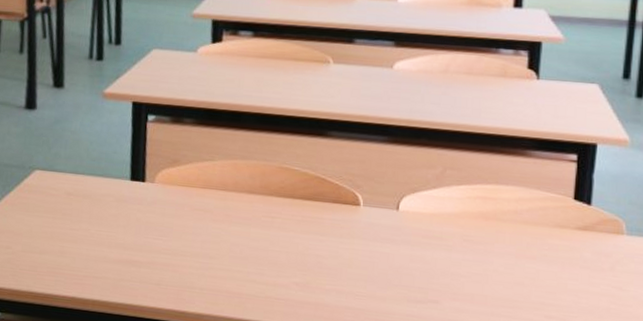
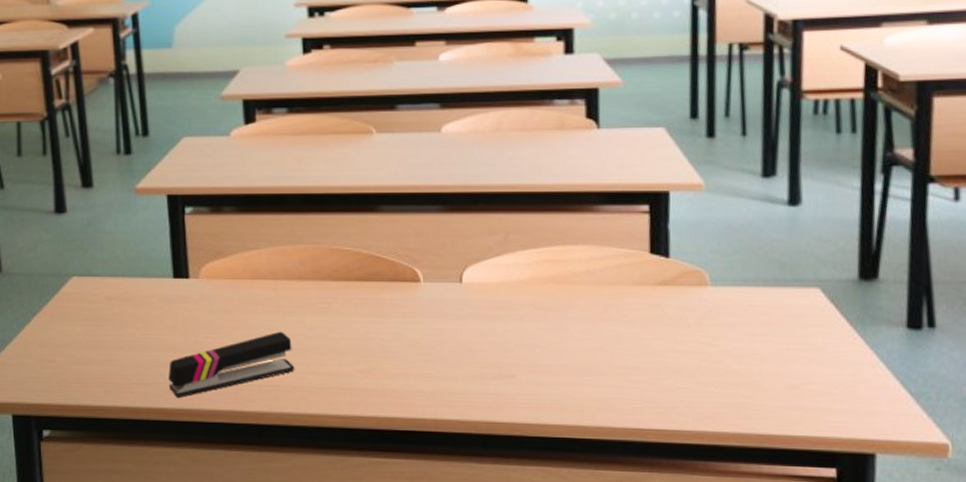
stapler: none [116,239,236,293] -> present [168,331,295,398]

